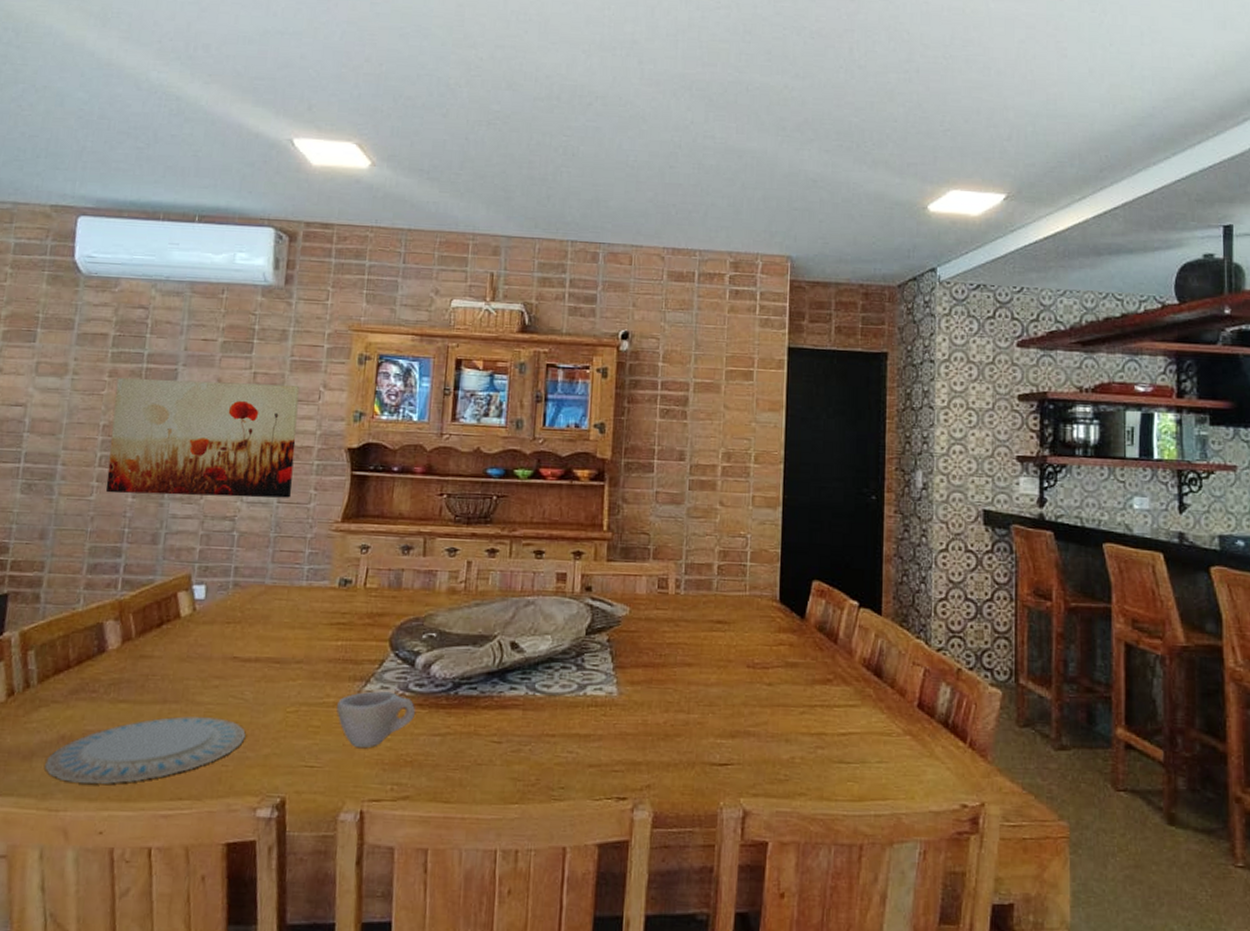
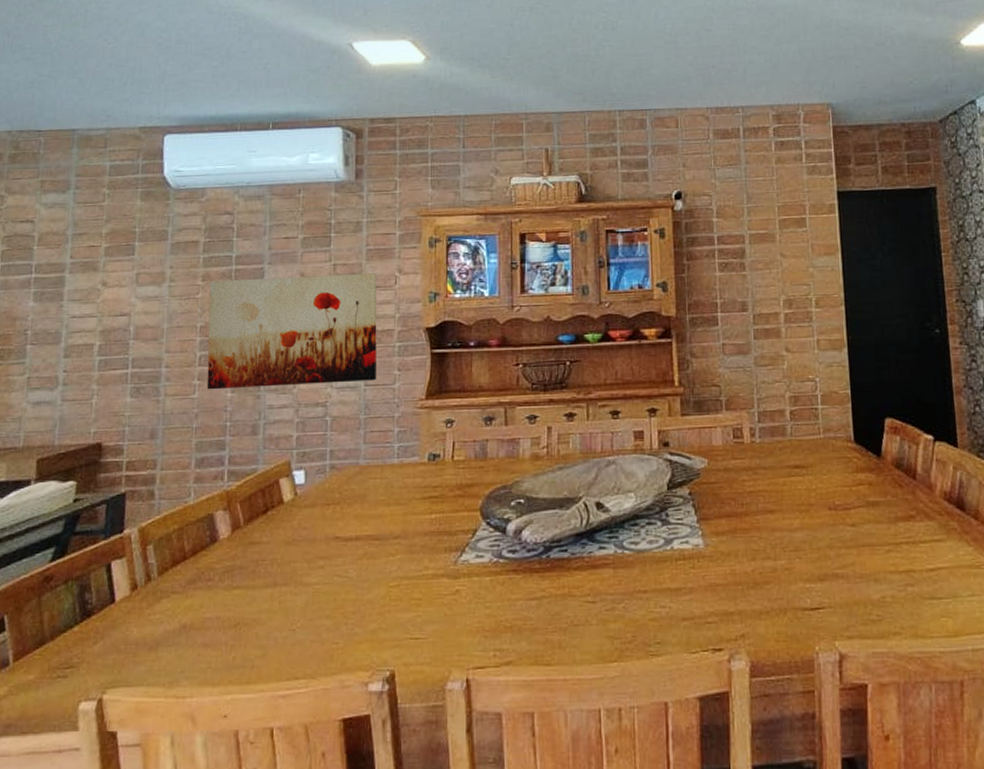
plate: present [45,716,246,784] -> none [170,597,353,669]
cup: present [337,691,415,749] -> none [436,560,510,617]

